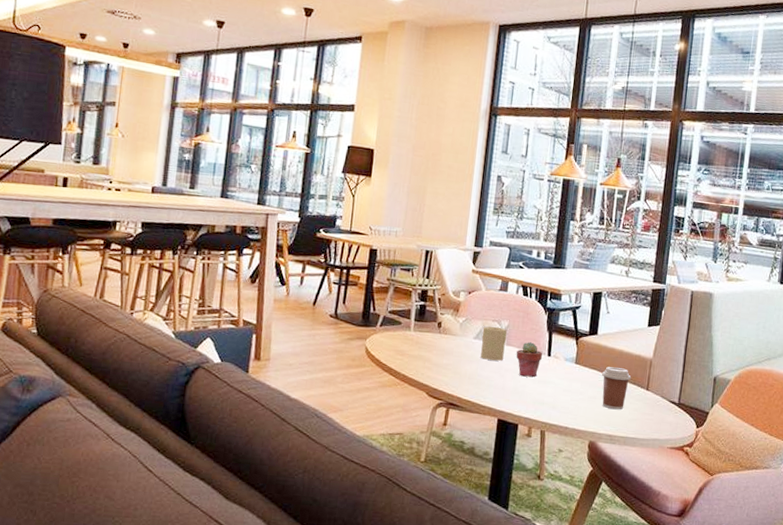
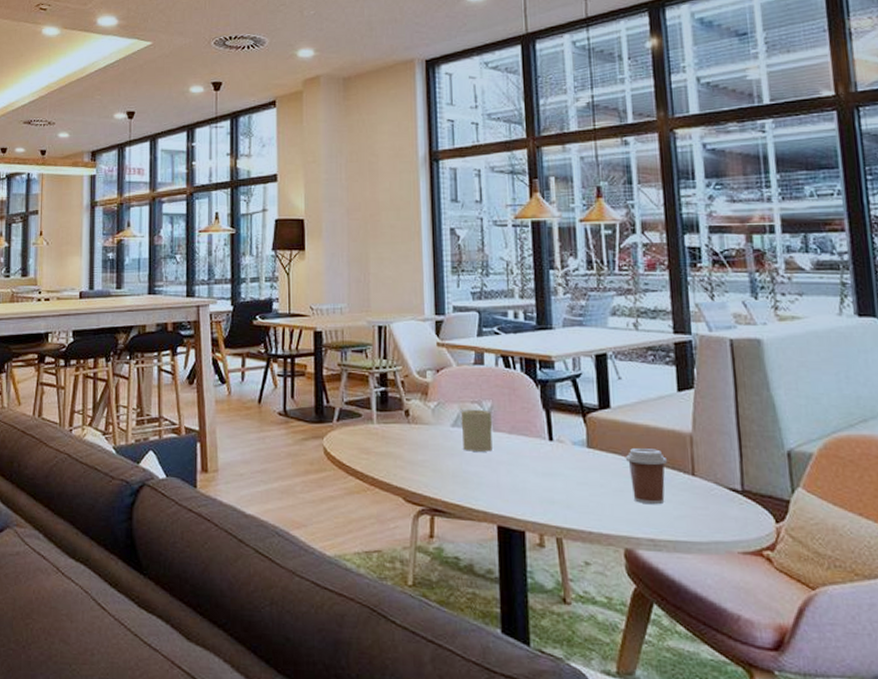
potted succulent: present [516,342,542,378] -> none [507,425,542,470]

